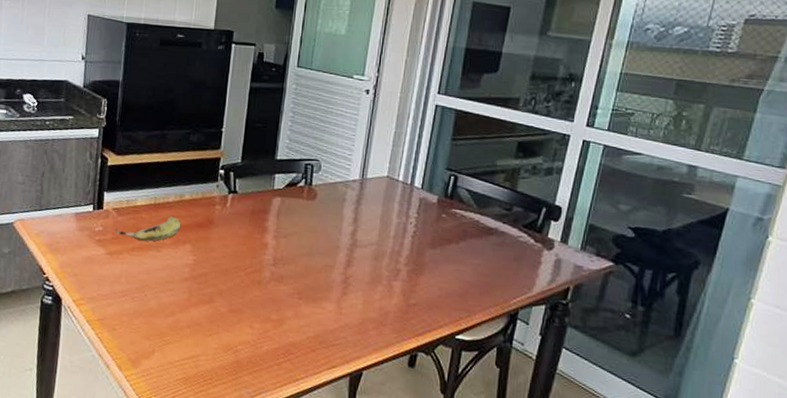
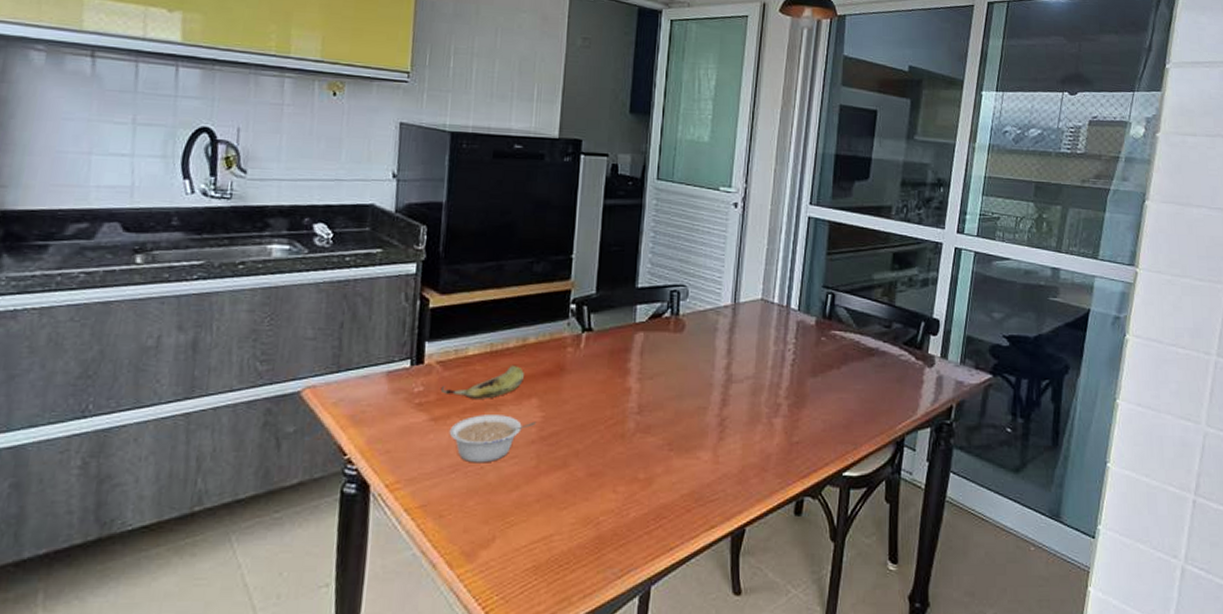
legume: none [121,253,189,292] -> present [449,415,536,463]

